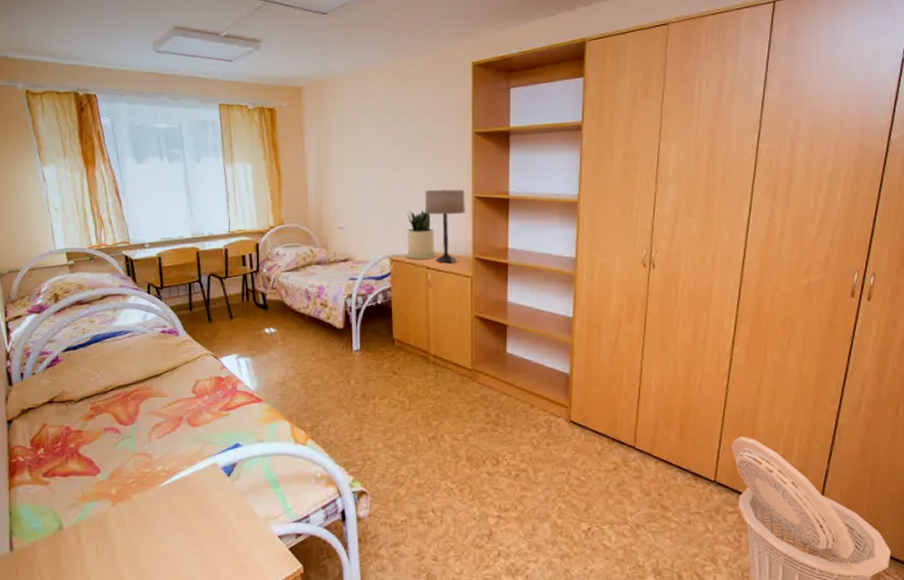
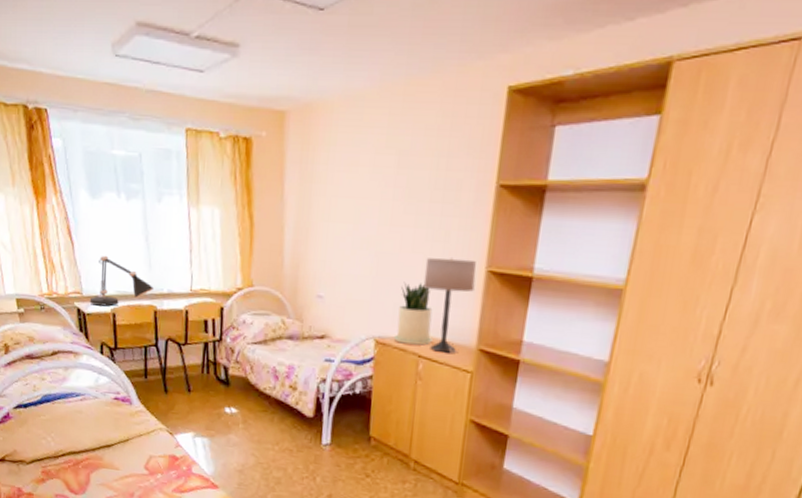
desk lamp: none [136,209,196,252] -> present [89,255,155,307]

